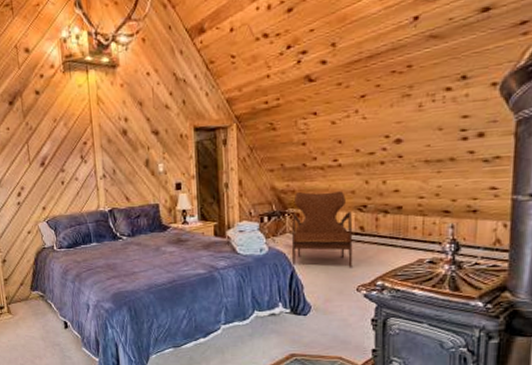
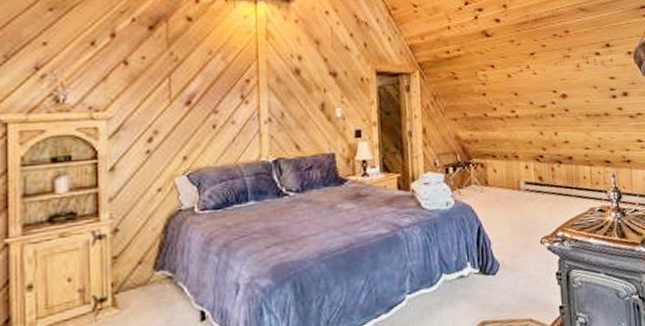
armchair: present [292,191,353,267] -> none [476,141,535,219]

